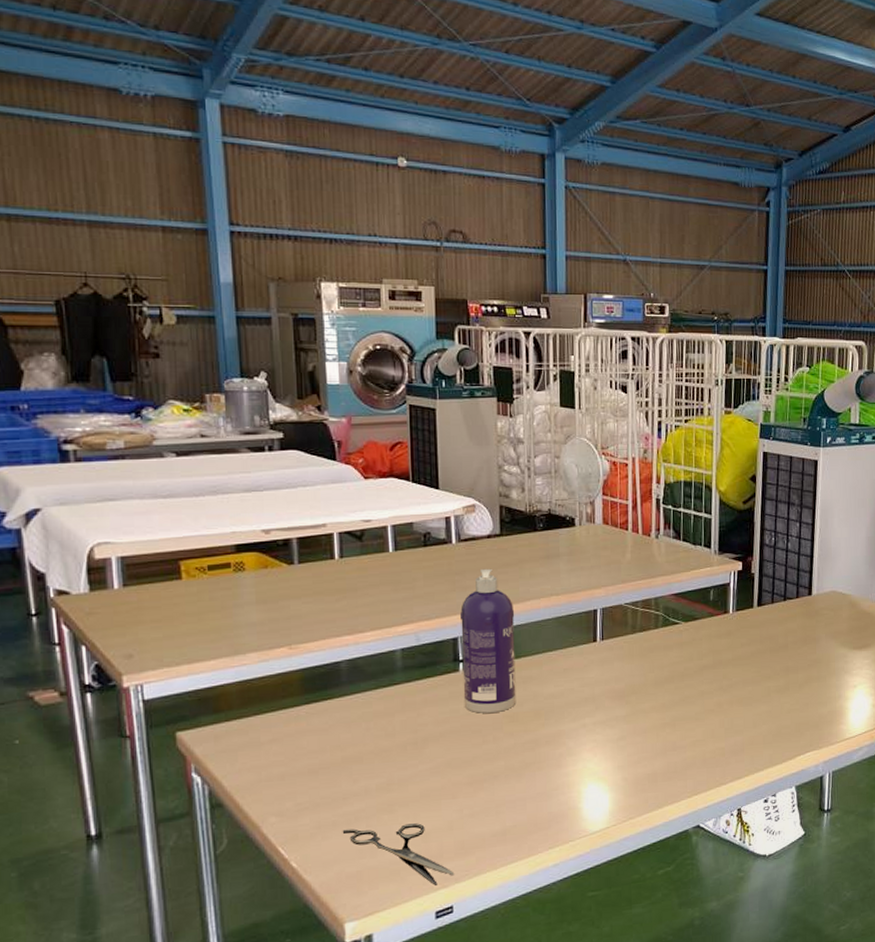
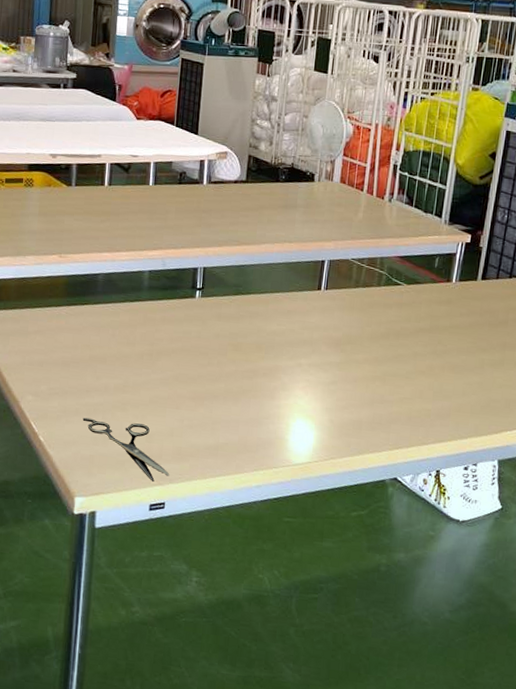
spray bottle: present [460,568,517,713] -> none [196,210,250,340]

